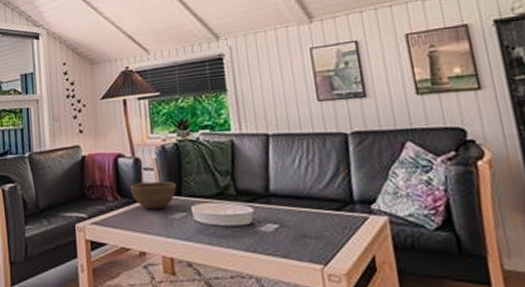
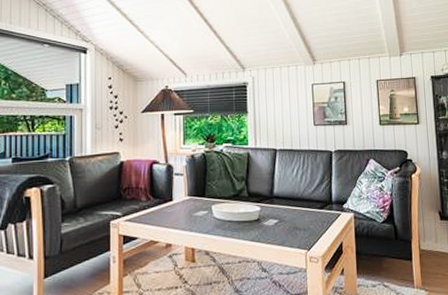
bowl: present [130,180,177,210] -> none [162,184,201,209]

